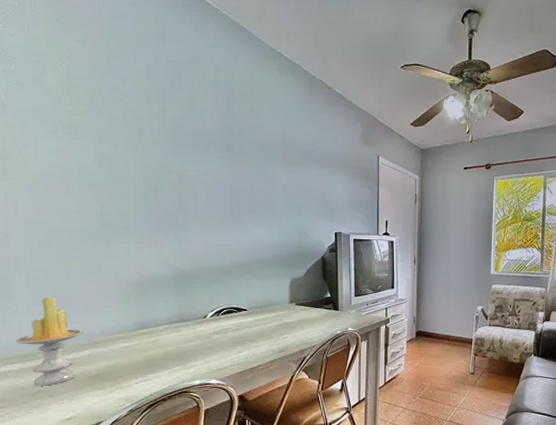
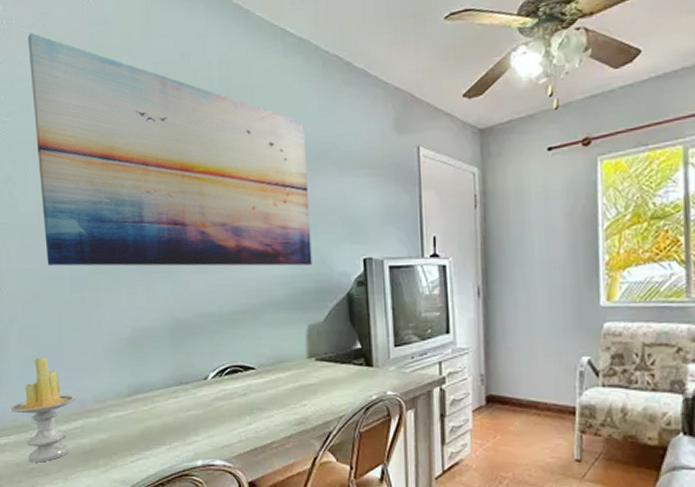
wall art: none [41,13,296,234] -> present [27,32,312,267]

